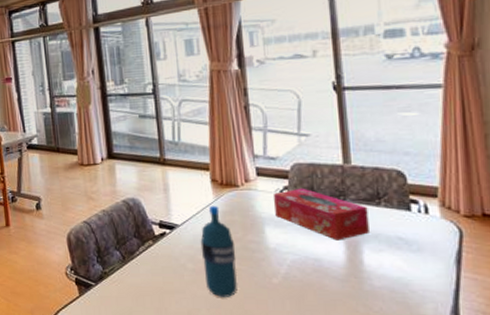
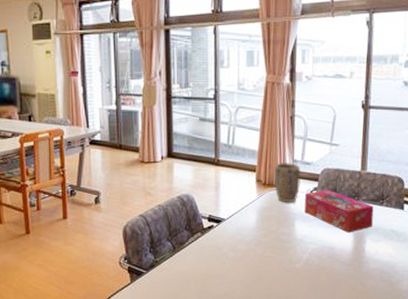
water bottle: present [200,206,238,297] -> none [241,203,270,280]
plant pot: none [231,157,266,205] -> present [274,162,301,203]

